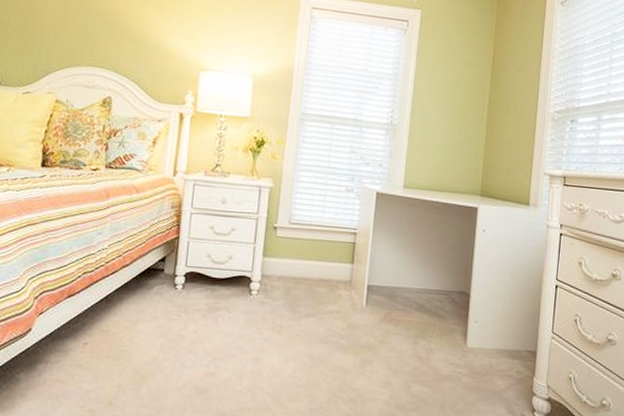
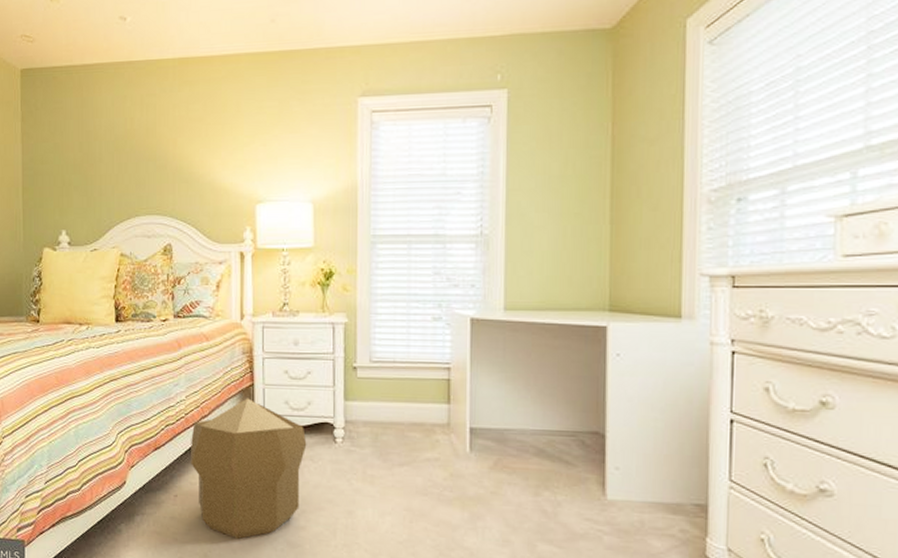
pouf: none [106,249,225,387] -> present [191,398,307,540]

